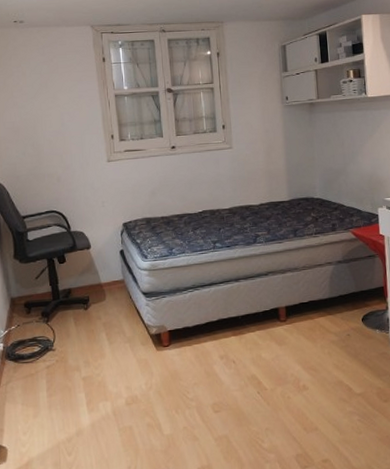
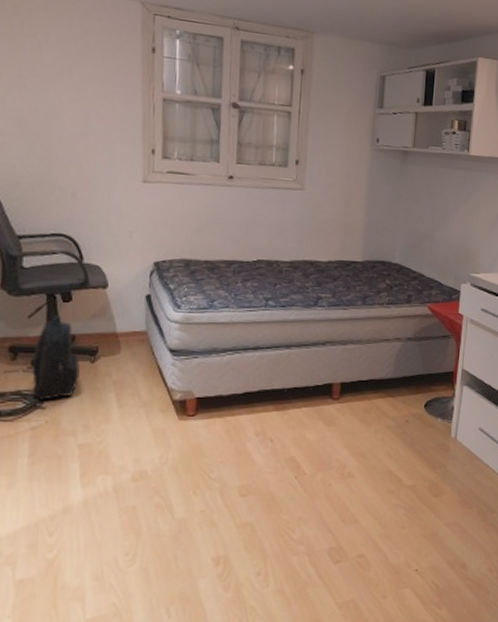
backpack: none [42,274,78,344] -> present [31,315,80,401]

